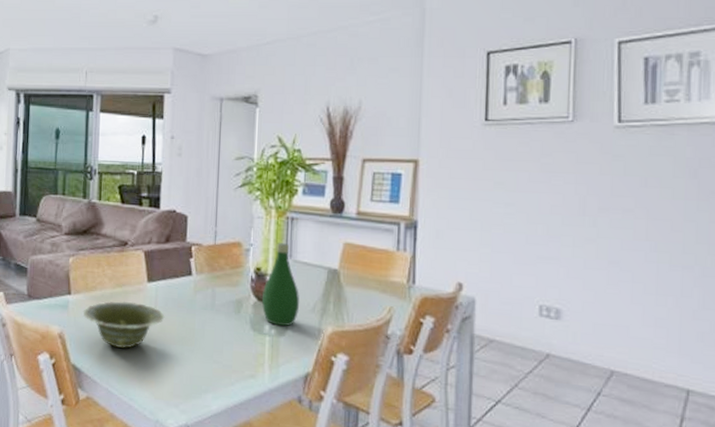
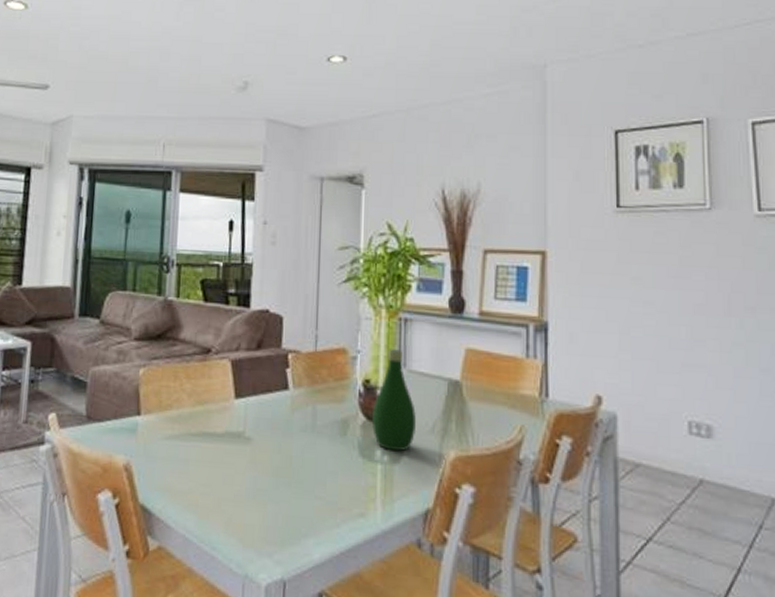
dish: present [83,301,165,349] -> none [155,422,256,483]

